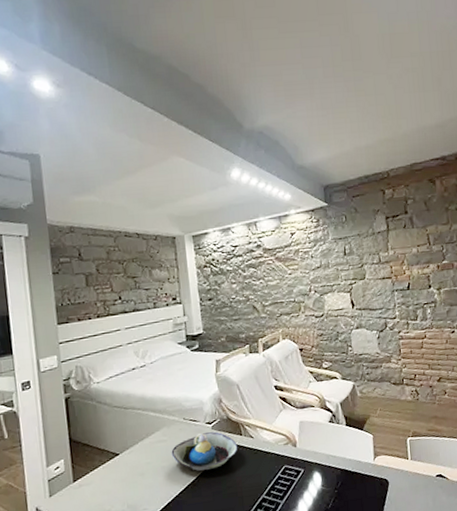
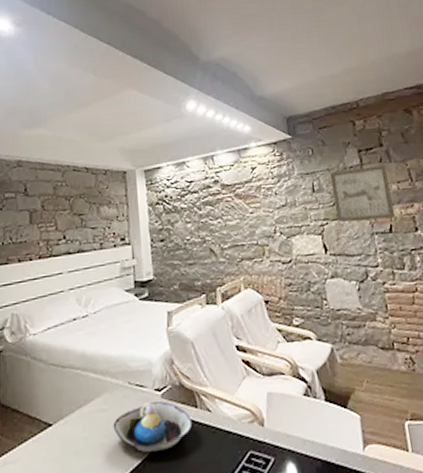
wall art: none [360,230,413,281] -> present [330,165,395,222]

